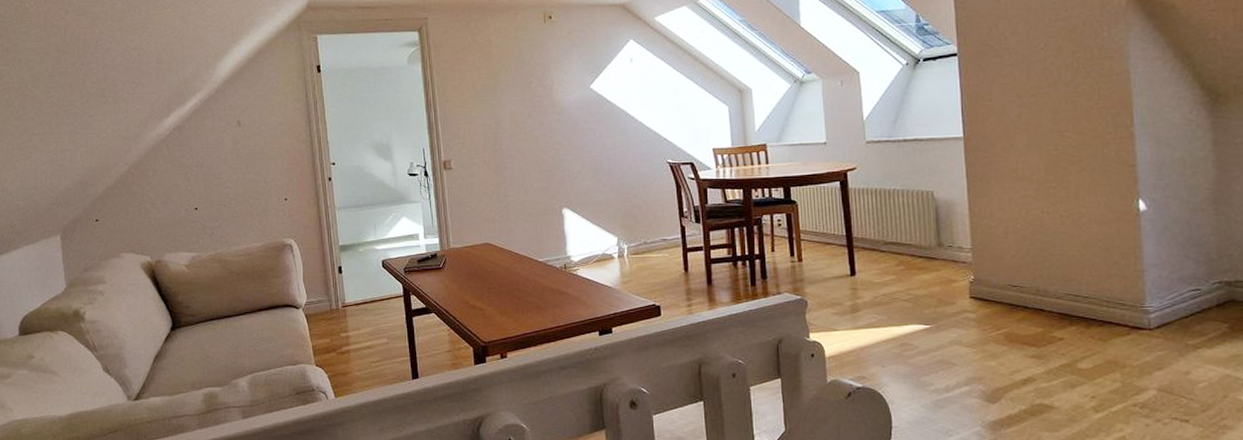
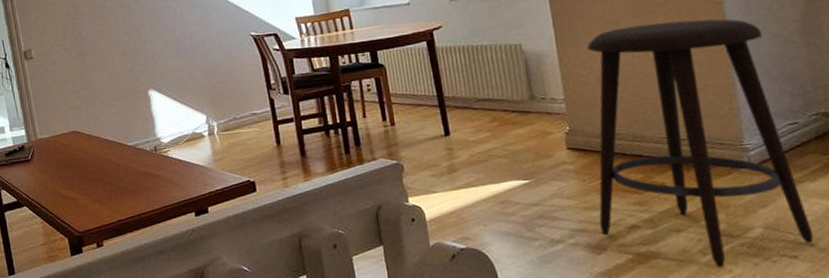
stool: none [995,180,1206,425] -> present [586,19,814,267]

